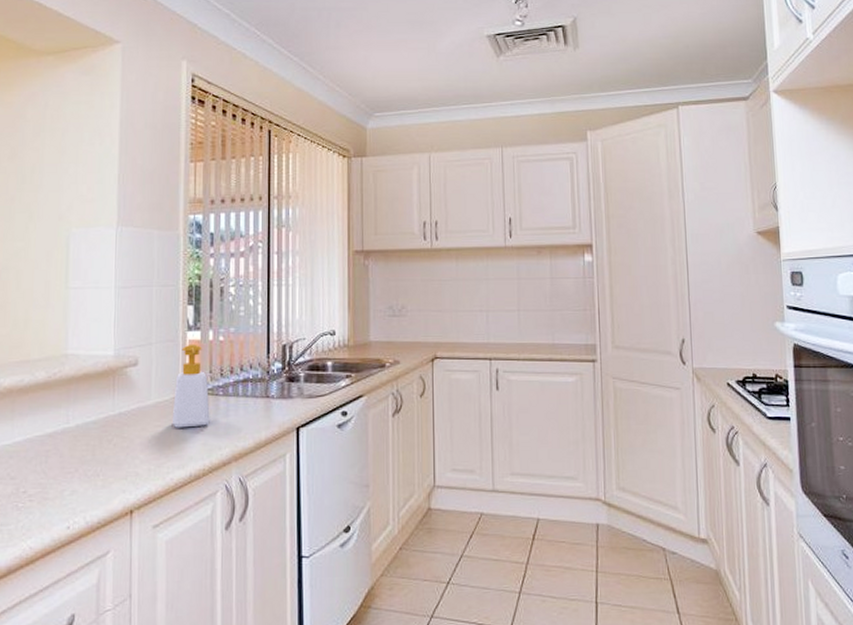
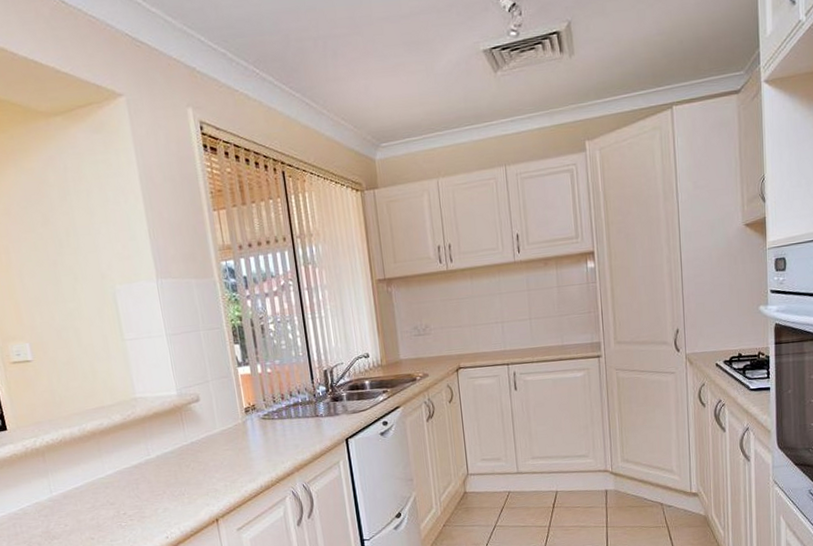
soap bottle: present [172,344,210,428] -> none [235,377,271,450]

